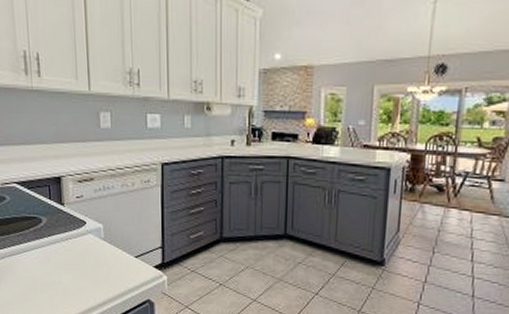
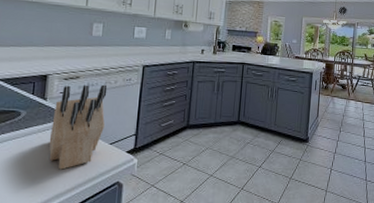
knife block: none [73,187,128,283] -> present [49,84,108,170]

